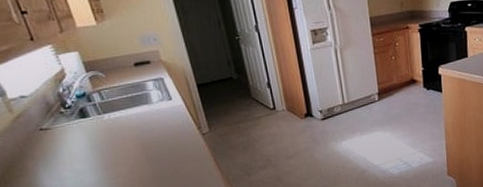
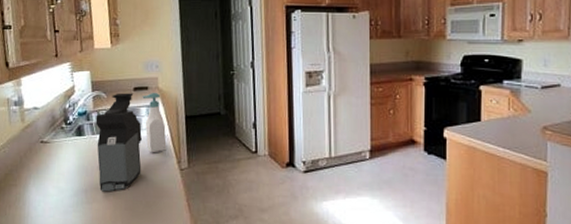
coffee maker: none [97,68,162,167] -> present [95,93,142,192]
soap bottle: none [145,65,184,124] -> present [142,92,167,153]

